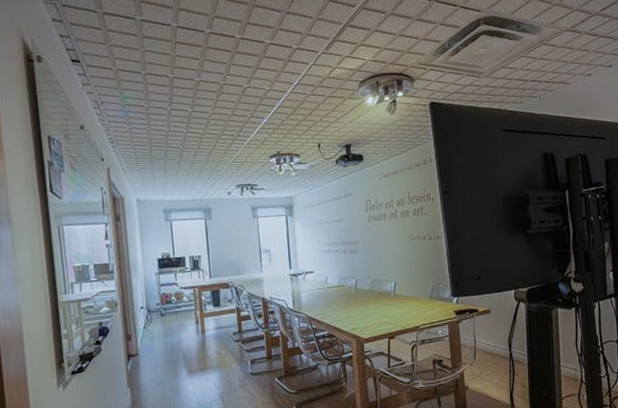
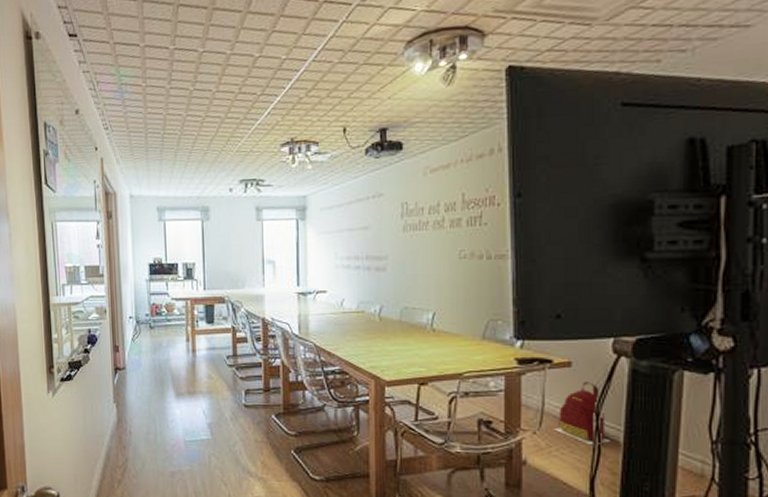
backpack: none [483,323,520,368] -> present [553,382,611,446]

